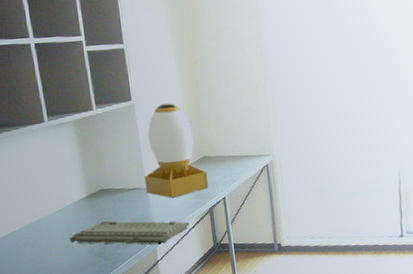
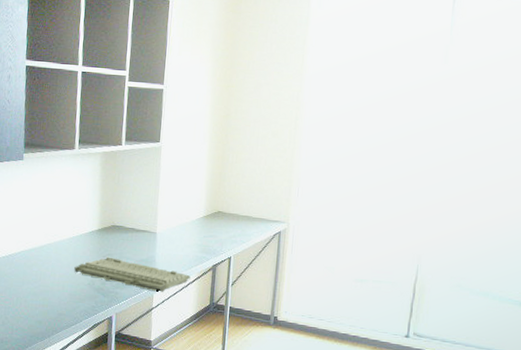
desk lamp: present [144,103,209,198] -> none [155,151,218,248]

